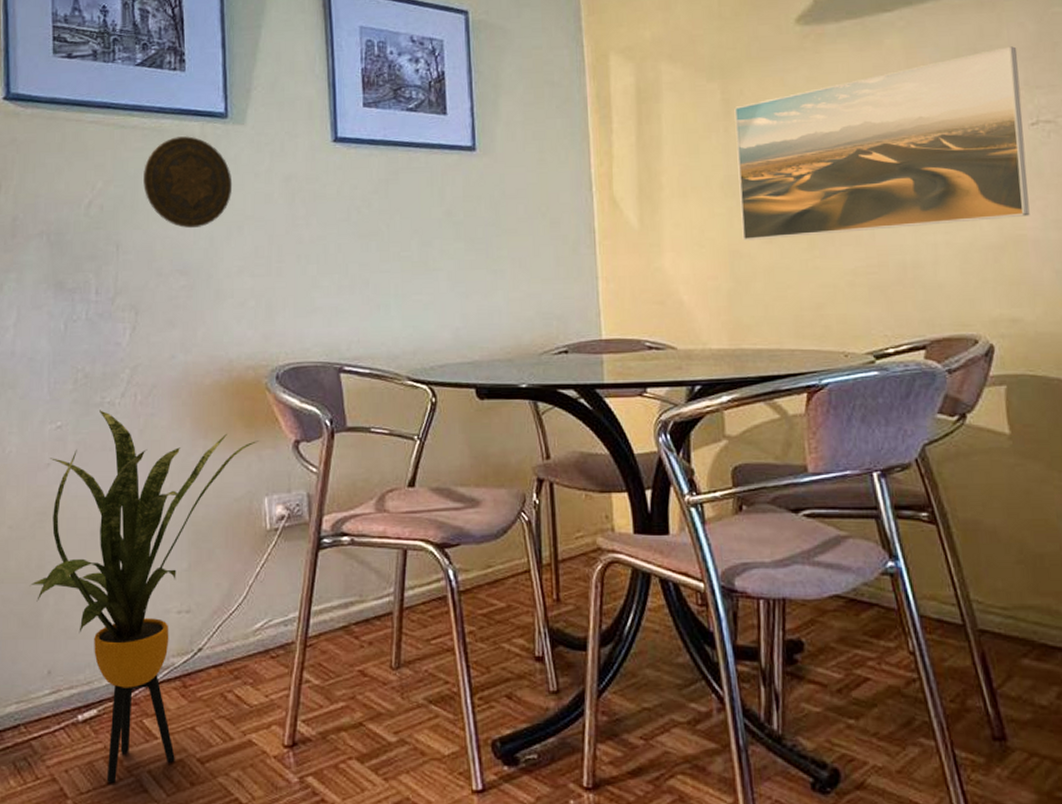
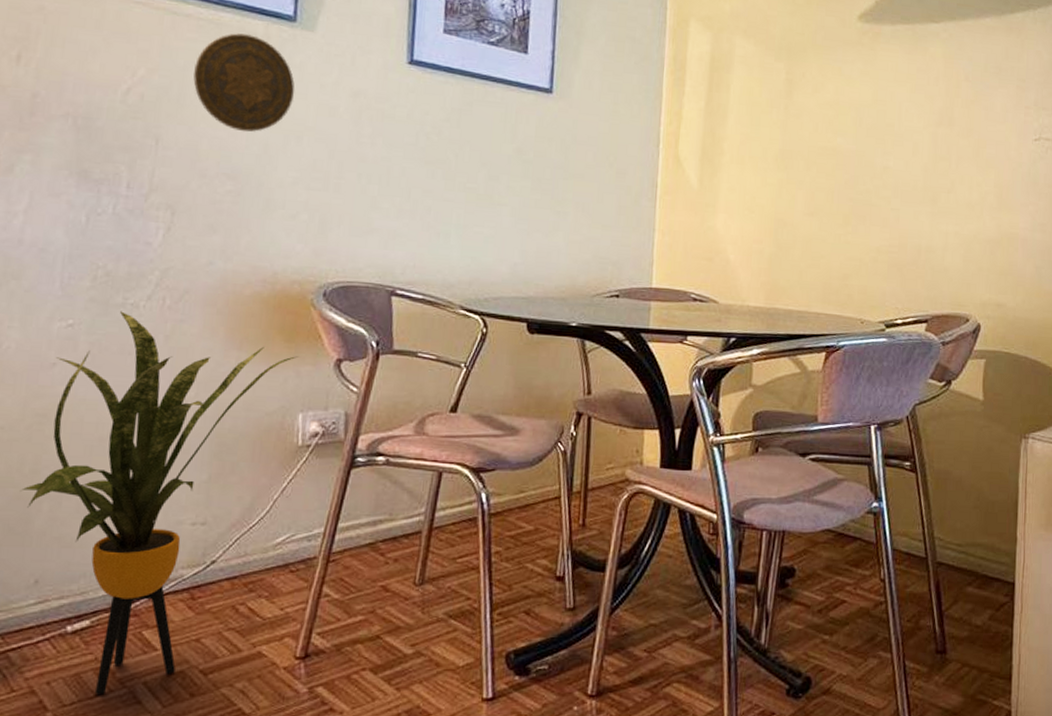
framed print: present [734,46,1030,240] -> none [788,70,1033,218]

